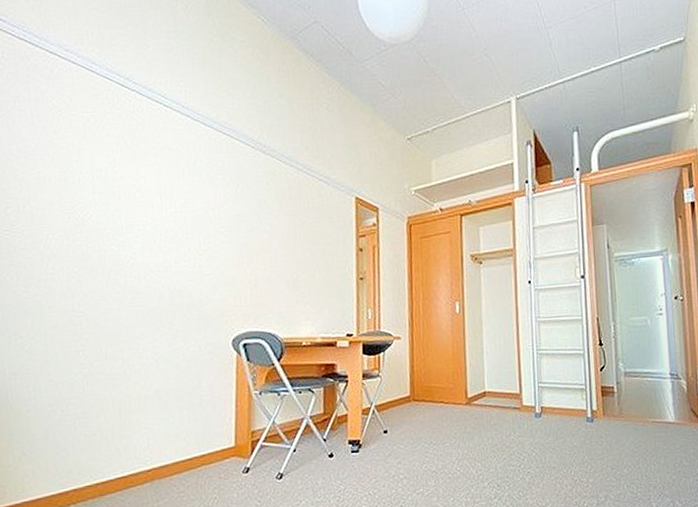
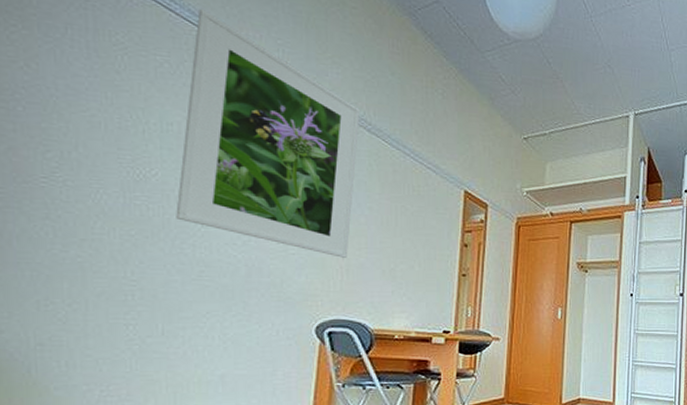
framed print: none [109,65,256,274] -> present [176,8,360,258]

